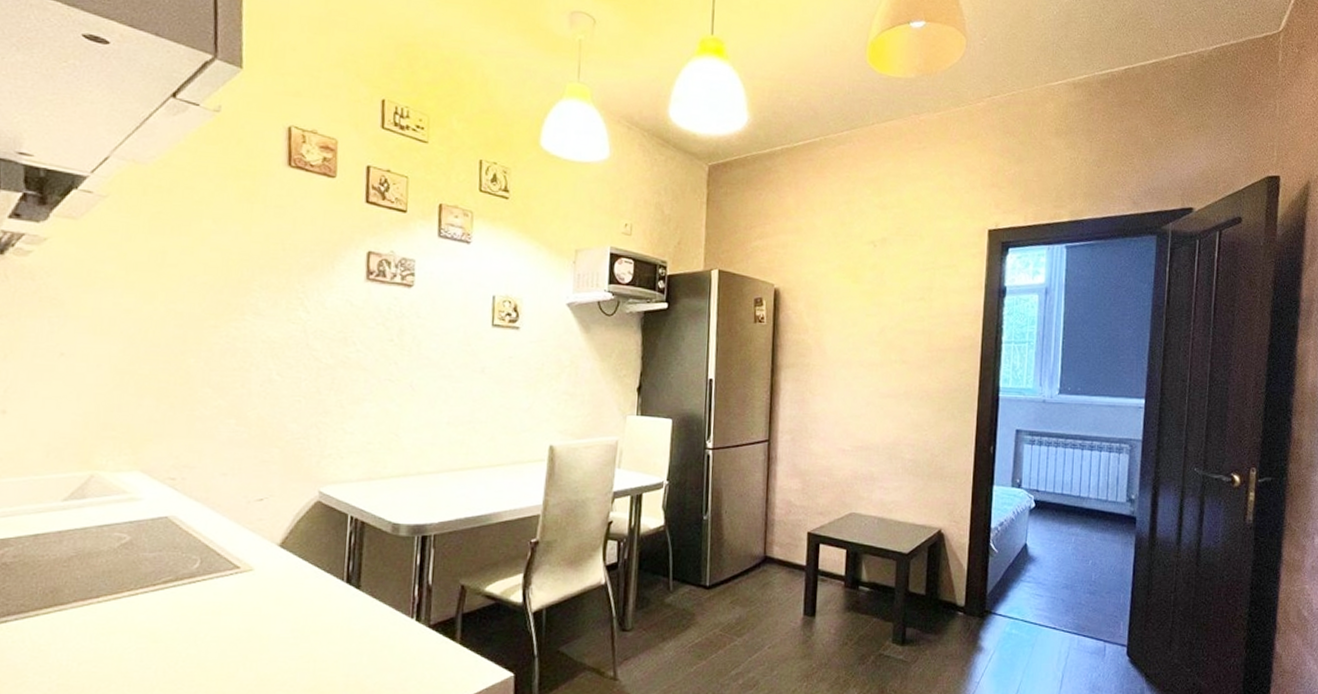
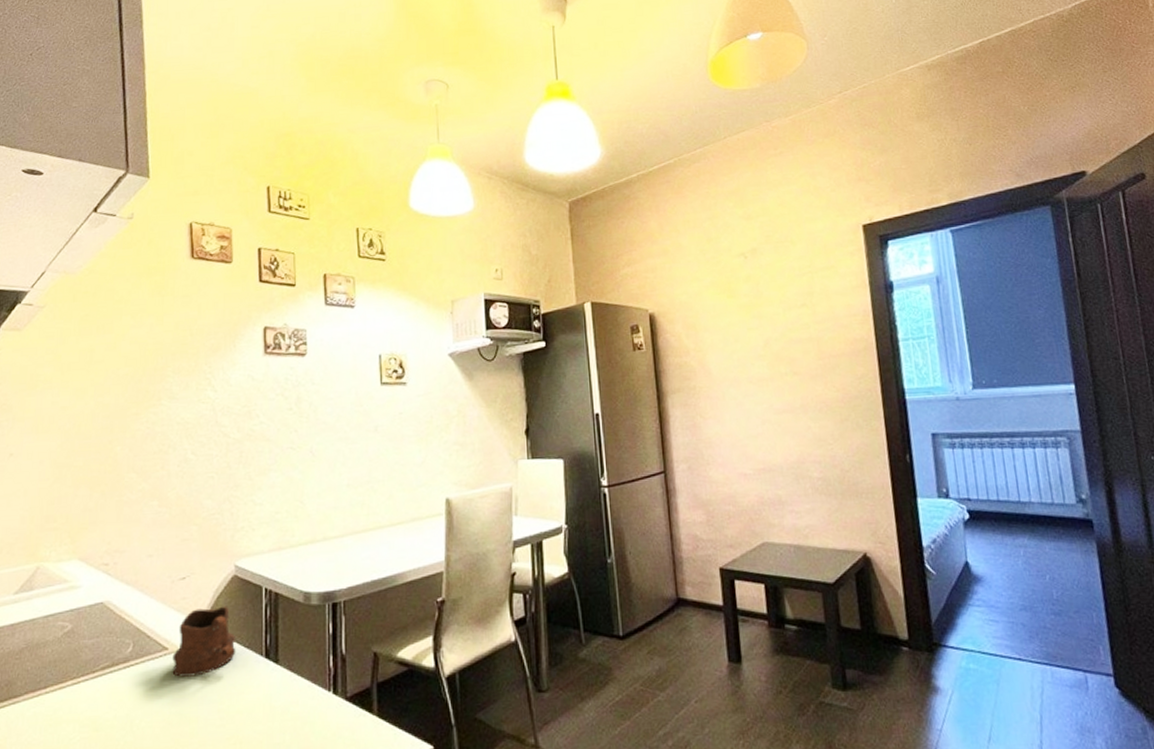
mug: none [243,530,315,596] -> present [172,606,236,677]

